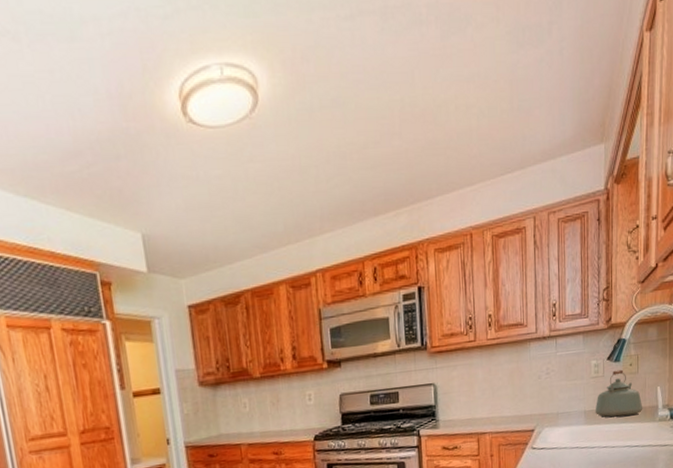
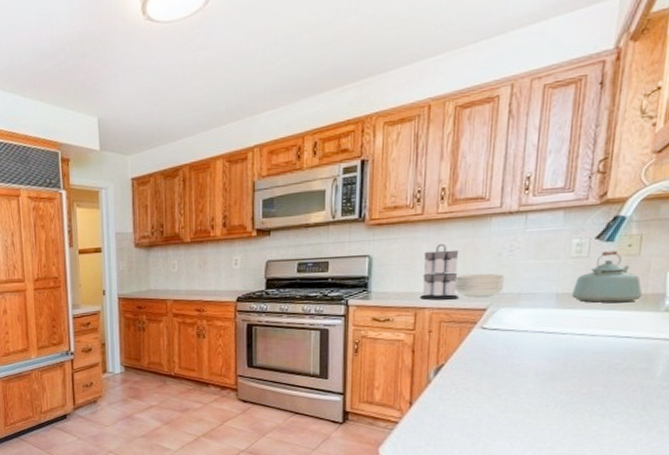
spice rack: none [480,369,511,426] -> present [420,243,459,301]
bowl: none [507,395,546,420] -> present [454,273,505,297]

